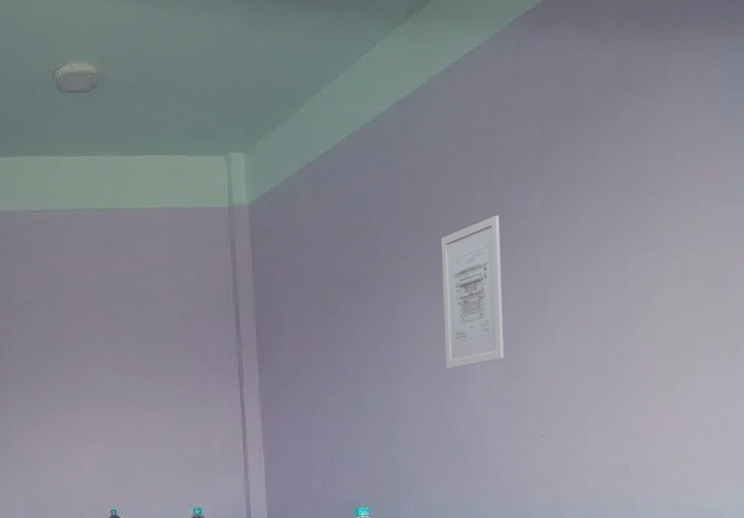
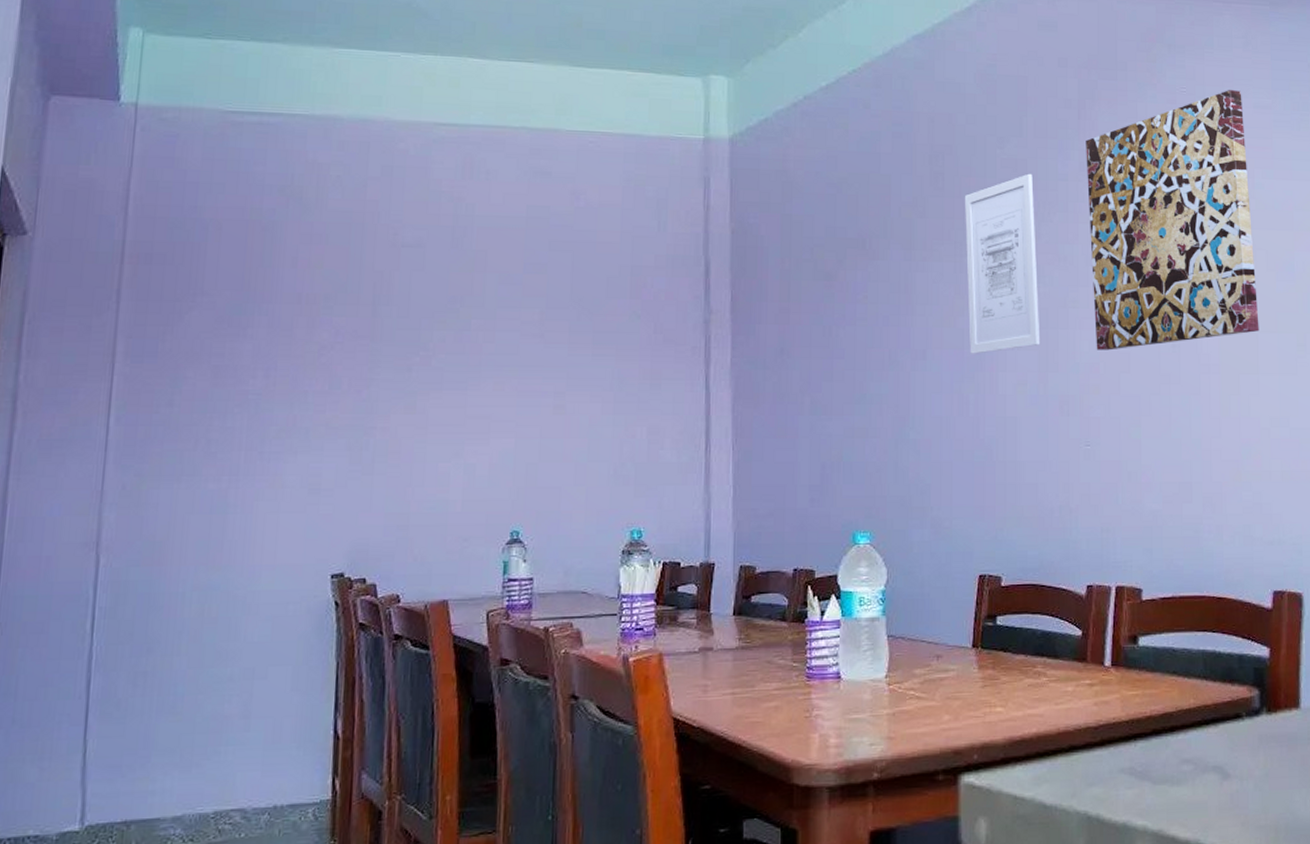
wall art: none [546,122,697,361] -> present [1086,89,1259,351]

